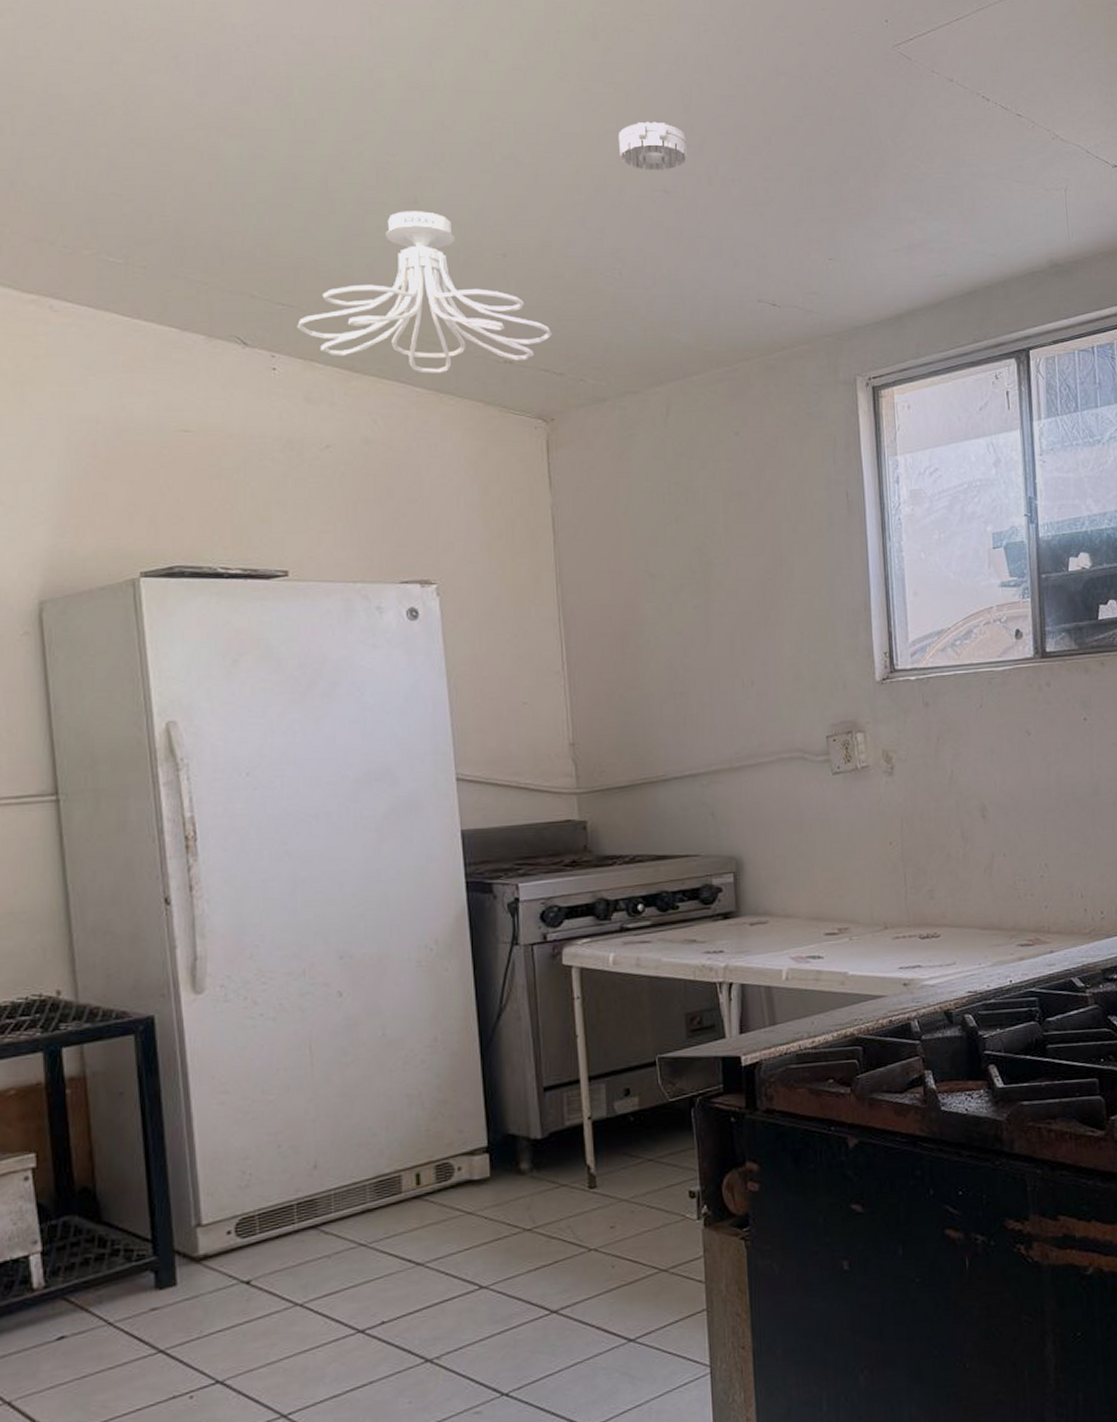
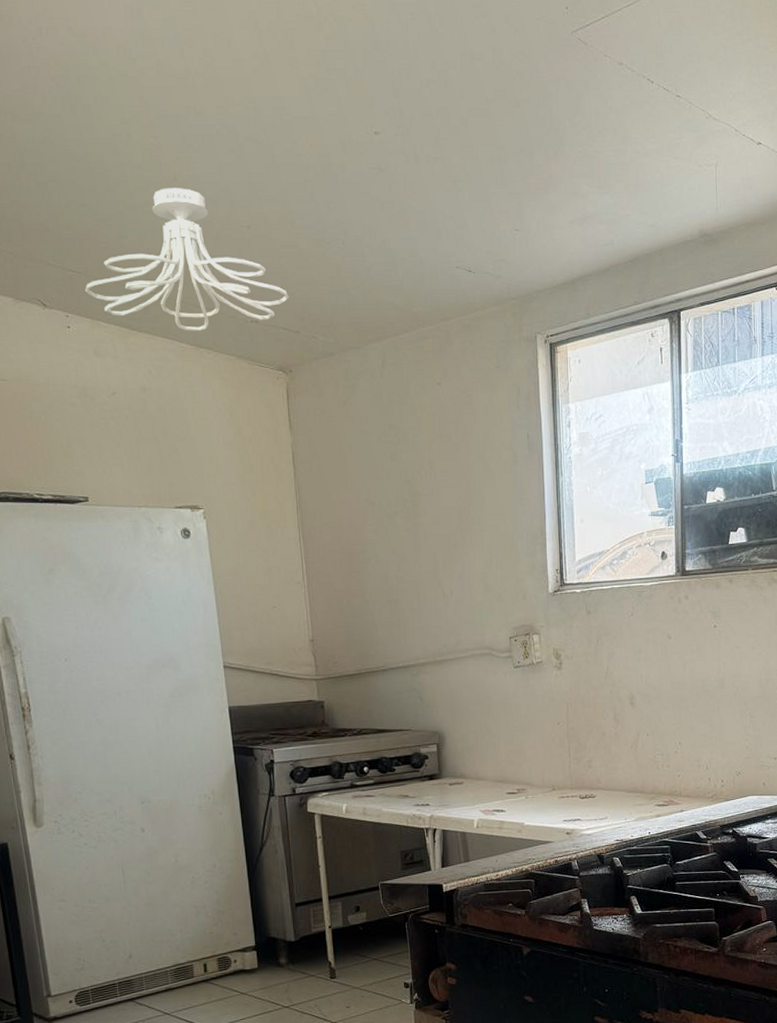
smoke detector: present [617,121,687,171] -> none [339,105,397,151]

